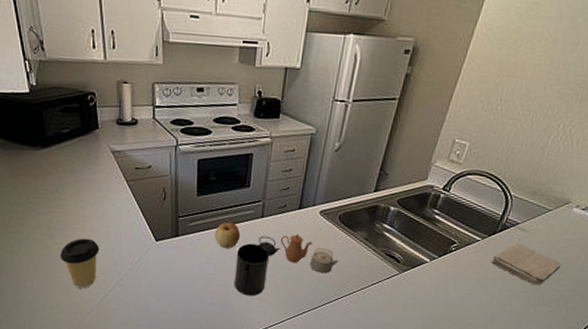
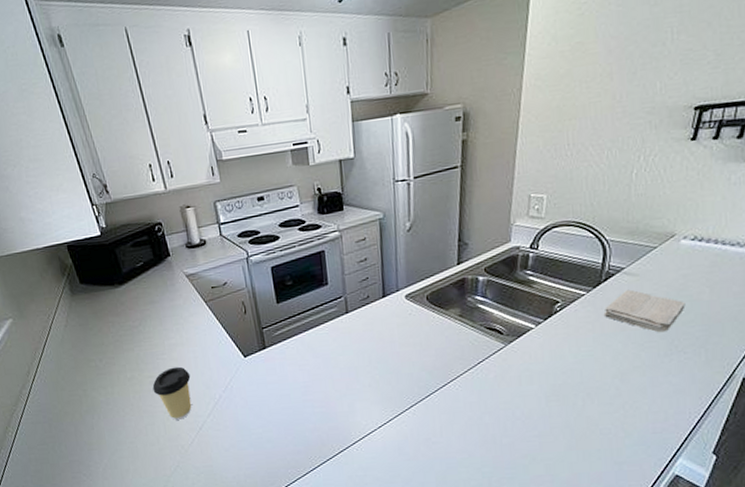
apple: present [215,222,241,248] -> none [302,323,329,352]
mug: present [234,243,269,297] -> none [328,342,365,399]
teapot: present [258,234,339,274] -> none [347,324,437,361]

